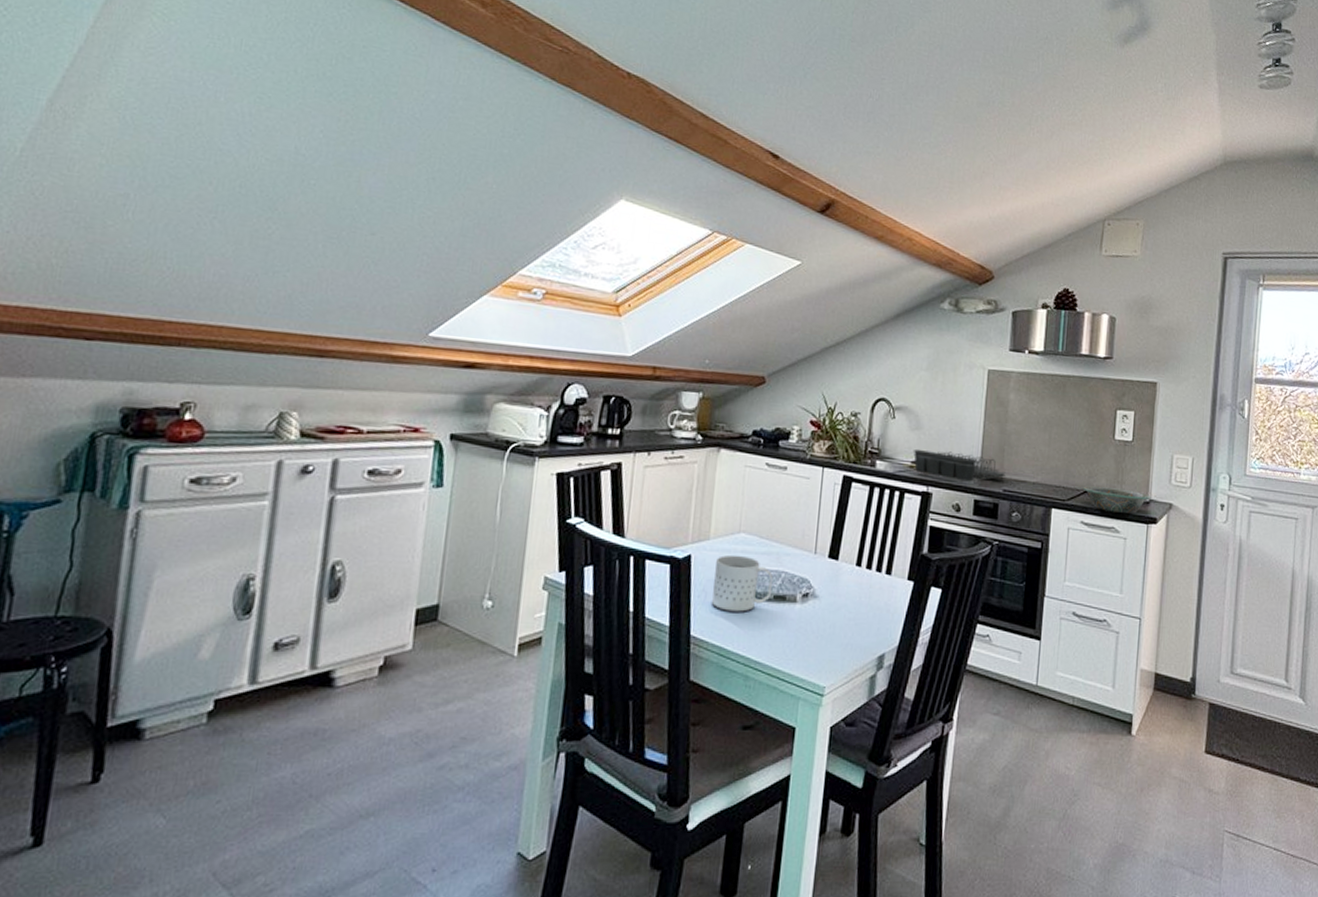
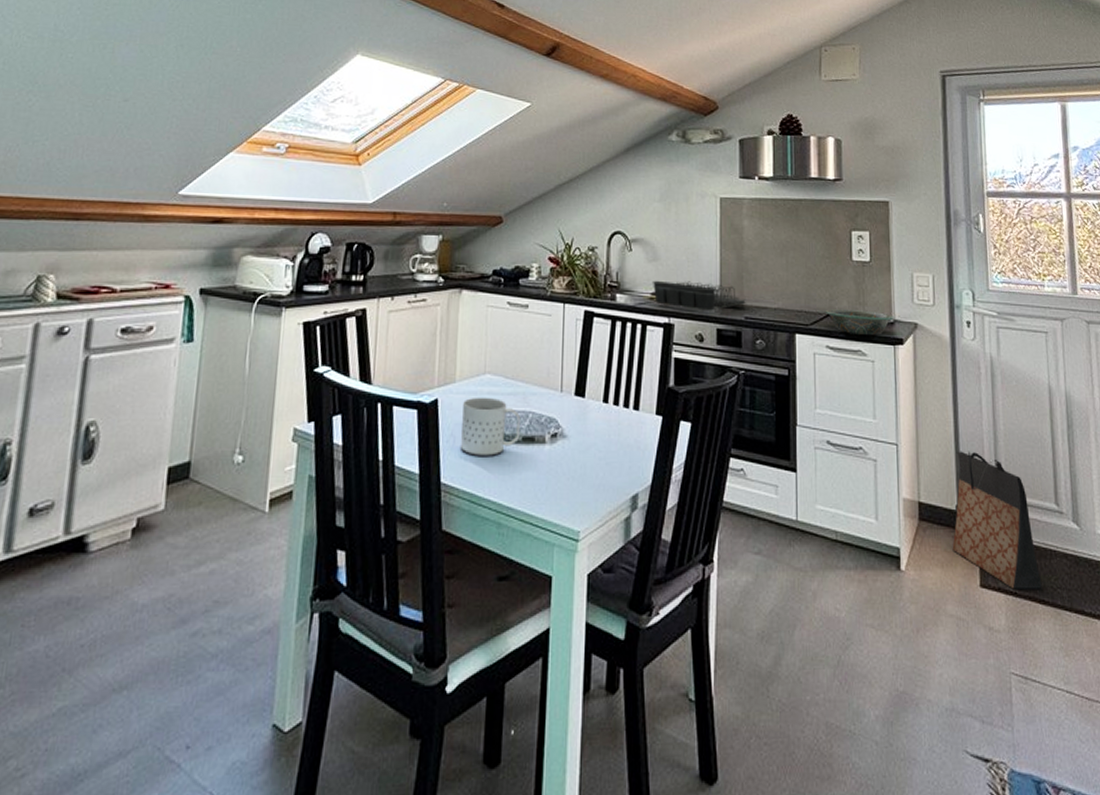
bag: none [1182,627,1264,757] -> present [952,451,1042,589]

